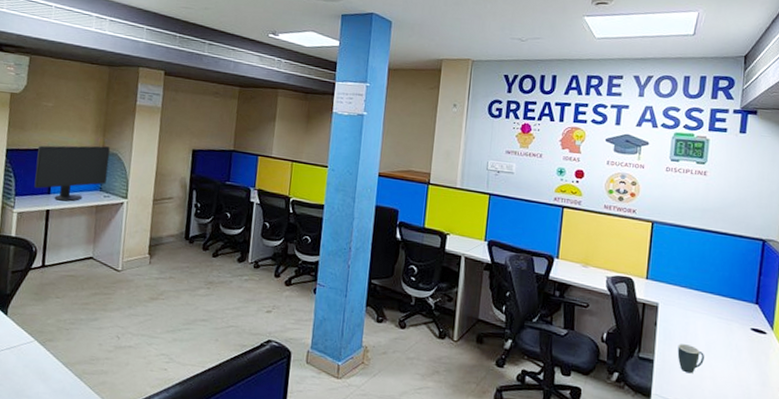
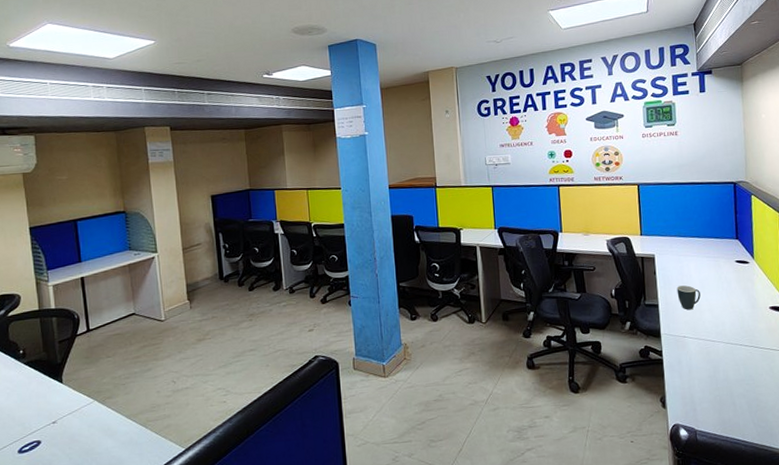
computer monitor: present [34,145,110,202] -> none [60,207,134,267]

